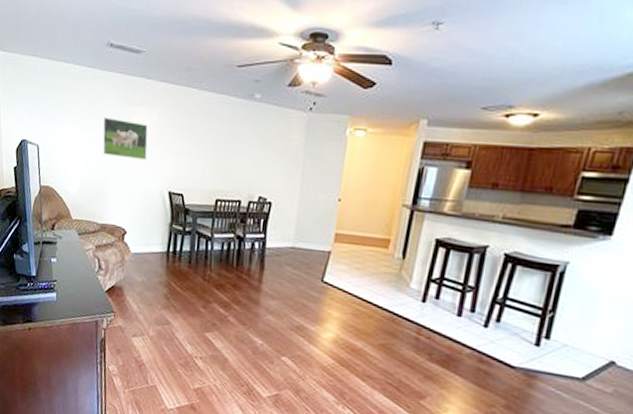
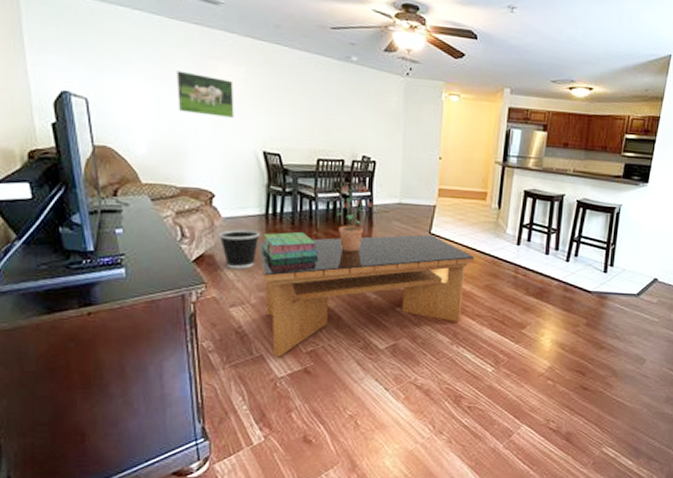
wastebasket: none [127,264,162,303] -> present [218,229,261,269]
coffee table: none [158,277,371,390] -> present [258,234,475,357]
stack of books: none [161,270,211,297] -> present [262,231,318,260]
potted plant: none [230,226,266,294] -> present [336,185,373,252]

